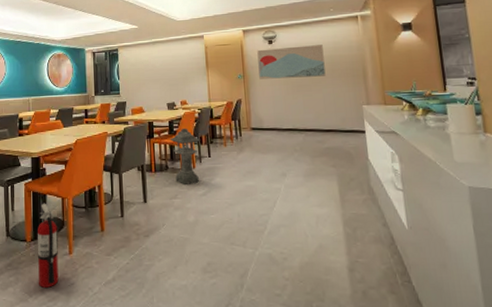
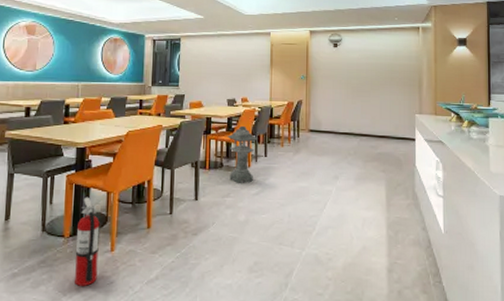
wall art: present [257,45,326,79] -> none [322,51,385,83]

